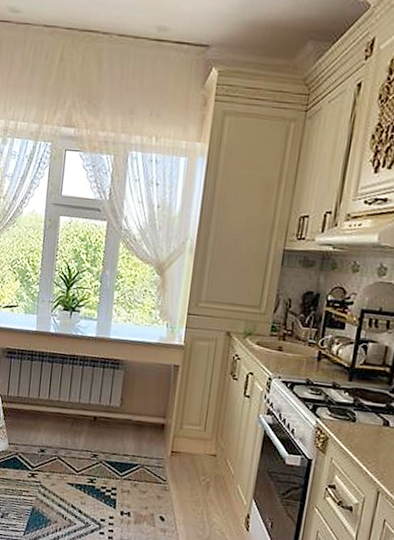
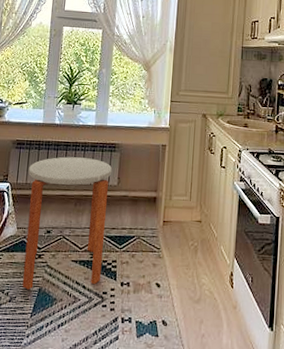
side table: none [14,370,115,511] -> present [22,156,113,290]

